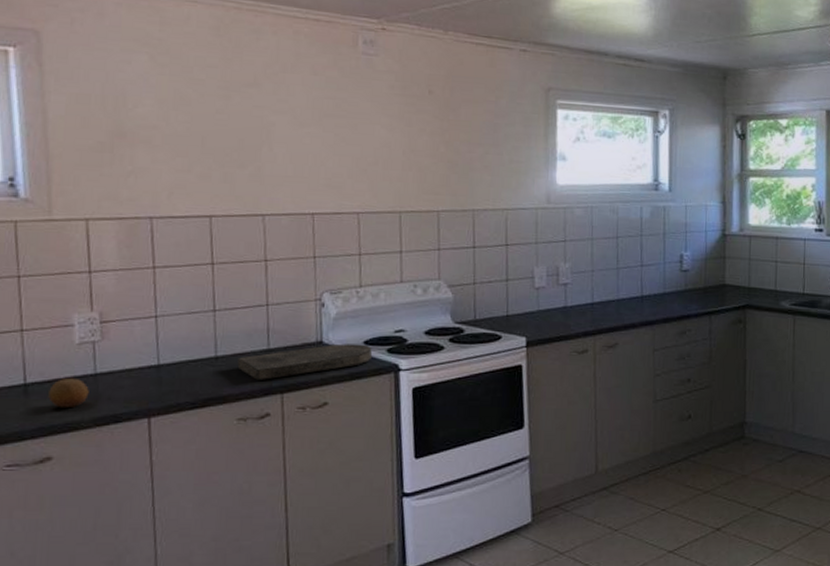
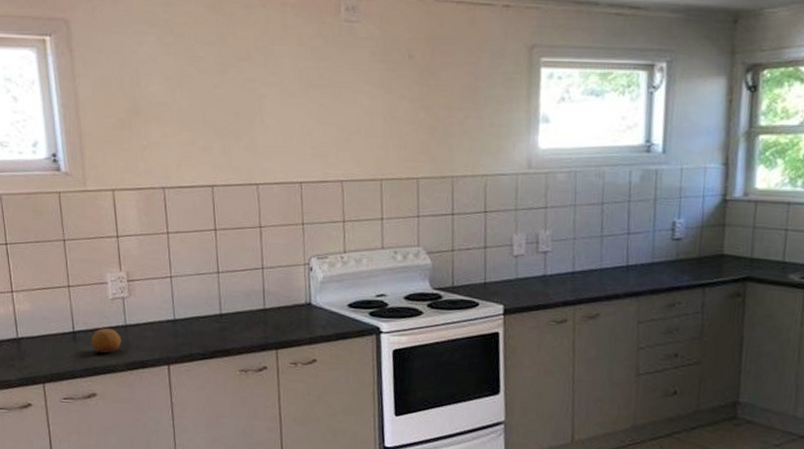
cutting board: present [237,343,373,381] -> none [238,305,356,338]

